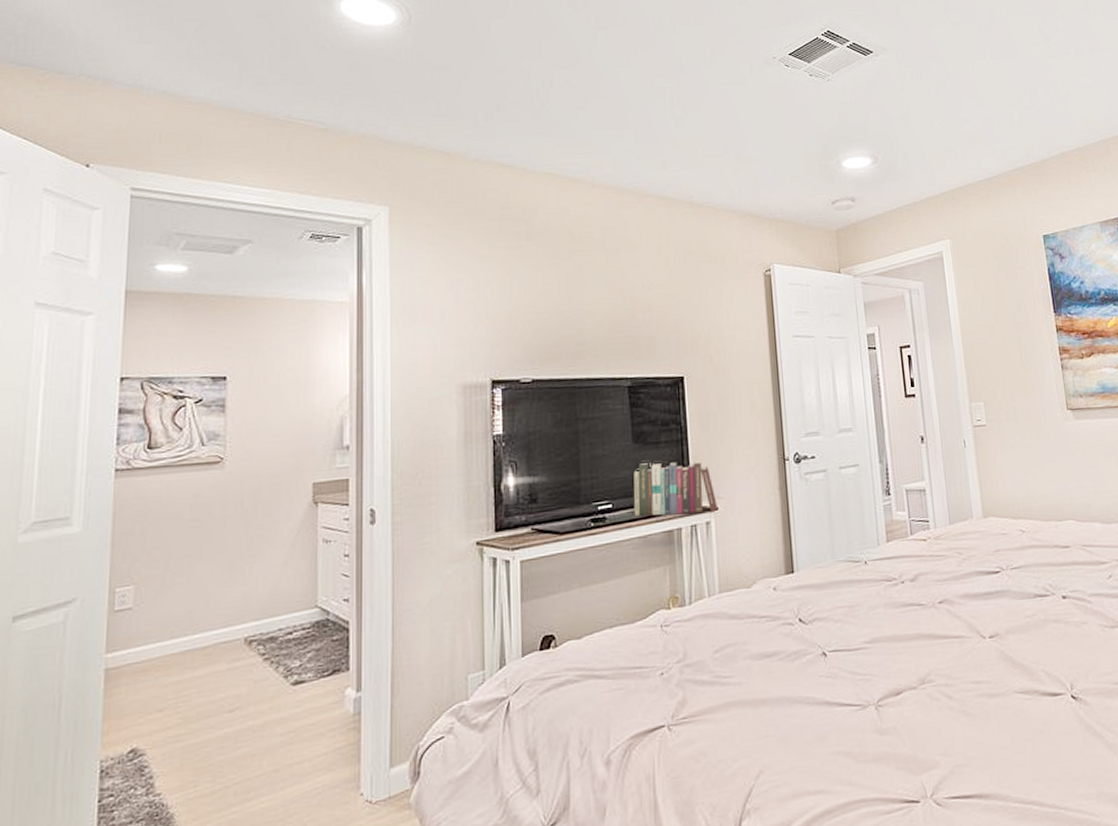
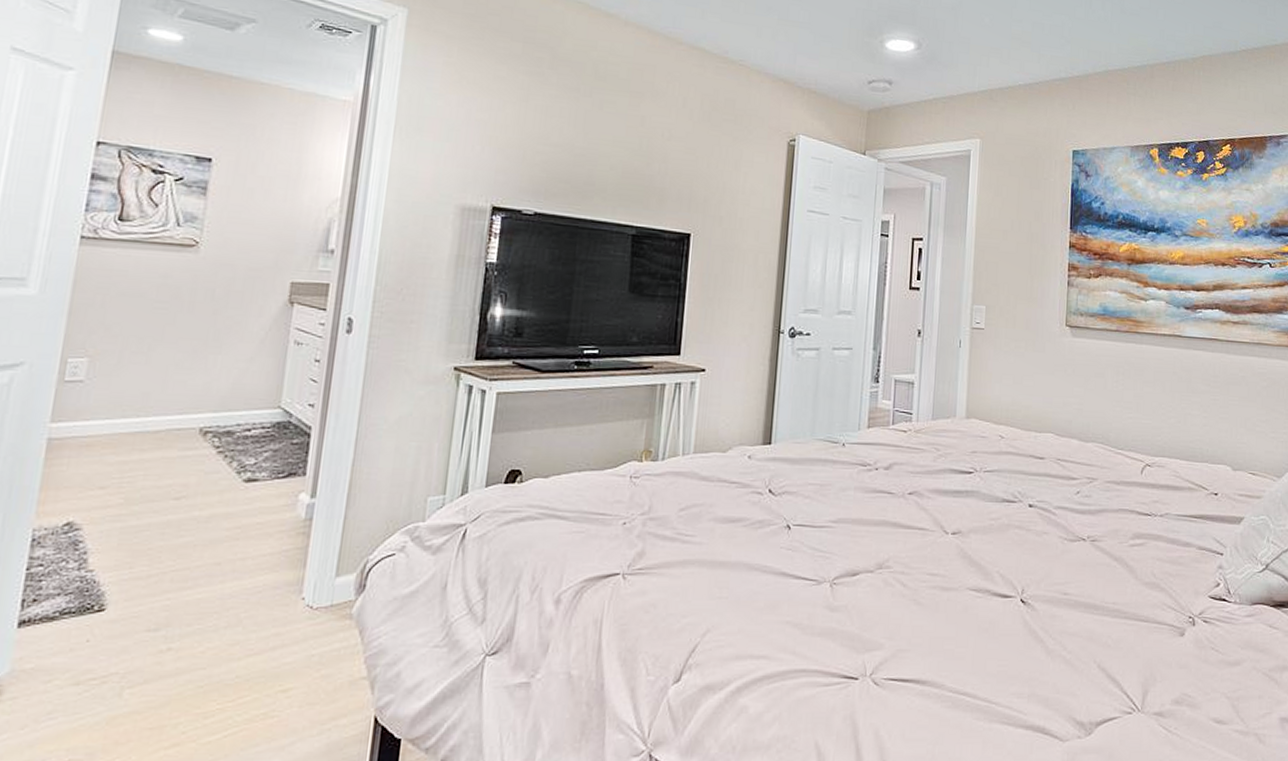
books: present [633,460,717,517] -> none [619,311,705,374]

